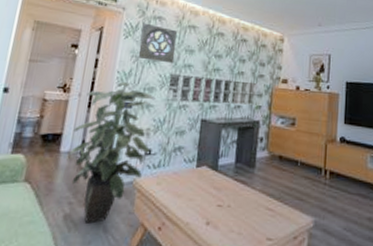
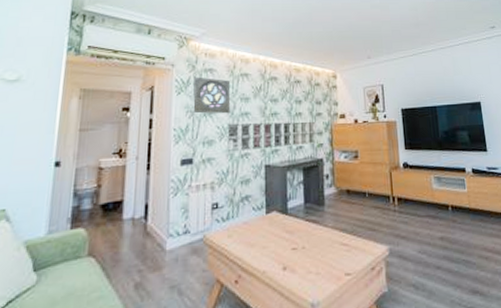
indoor plant: present [69,82,155,224] -> none [133,139,216,289]

